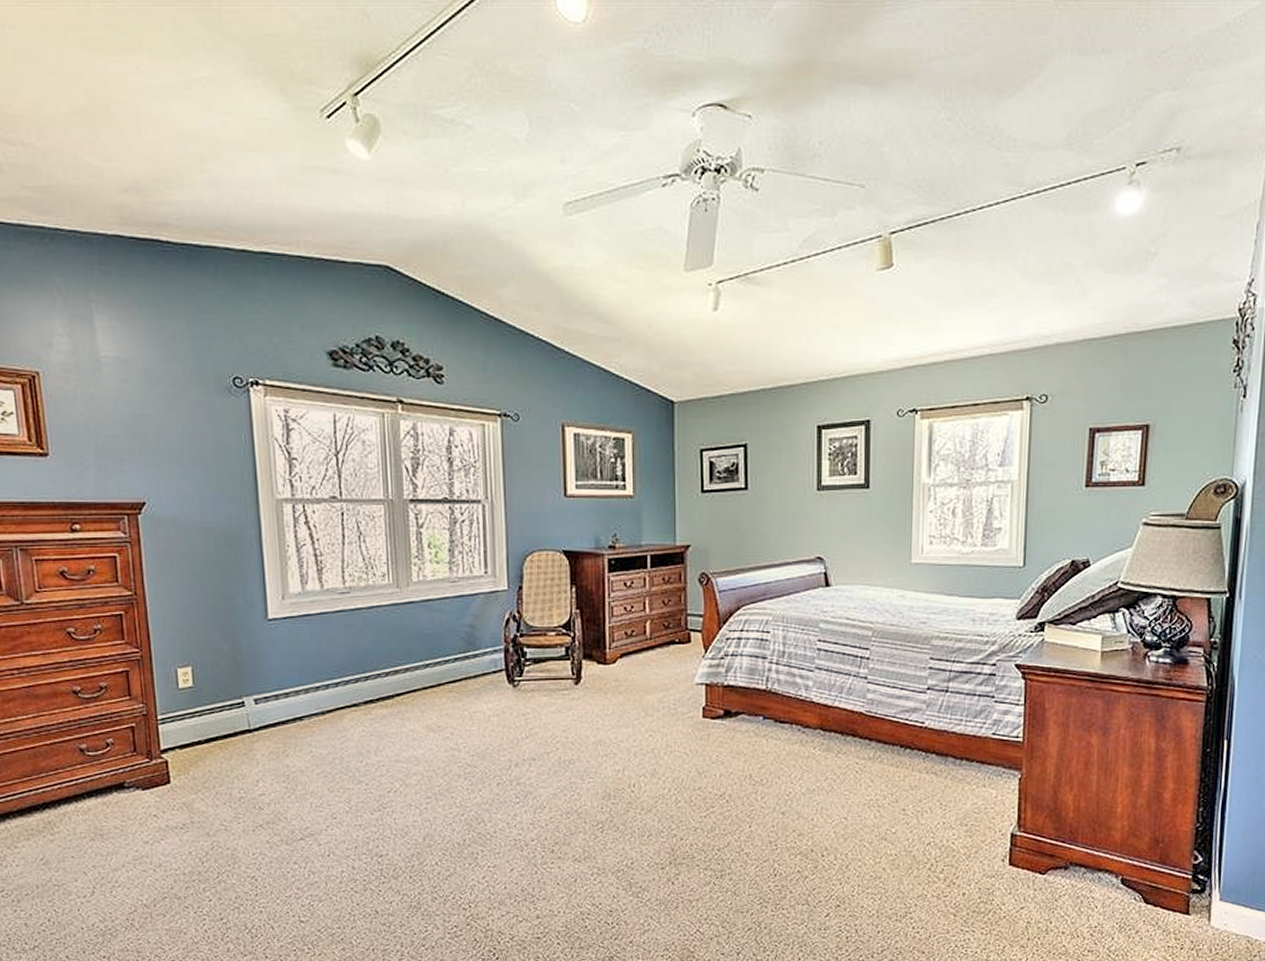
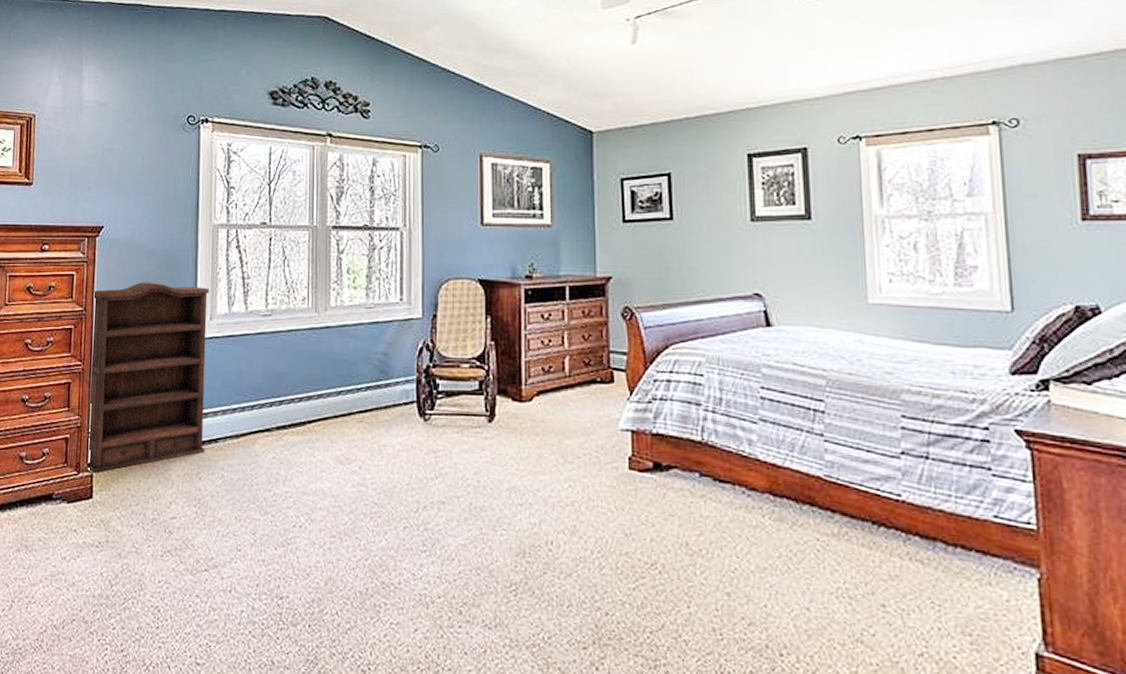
bookshelf: none [142,562,289,760] -> present [87,282,209,474]

